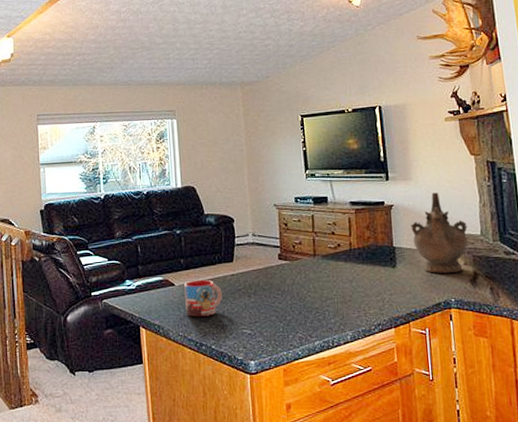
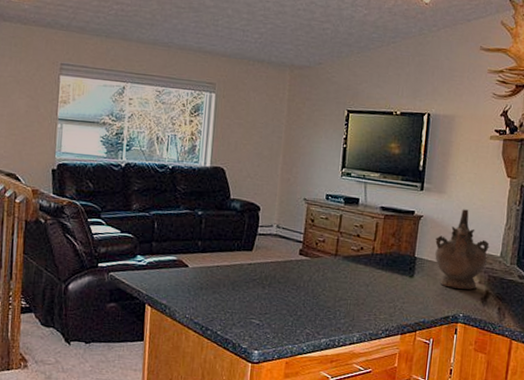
mug: present [184,279,222,318] -> none [196,264,236,303]

